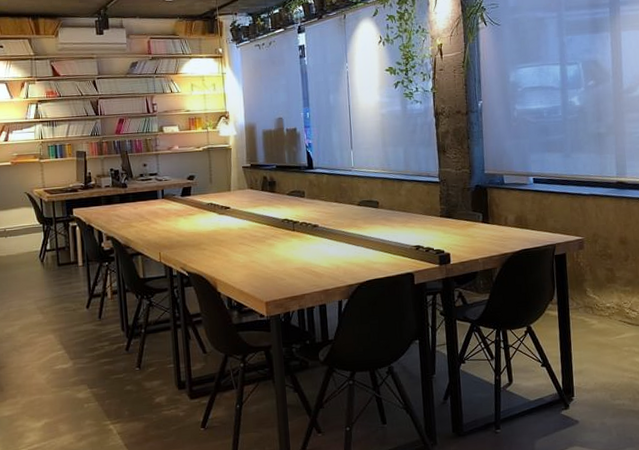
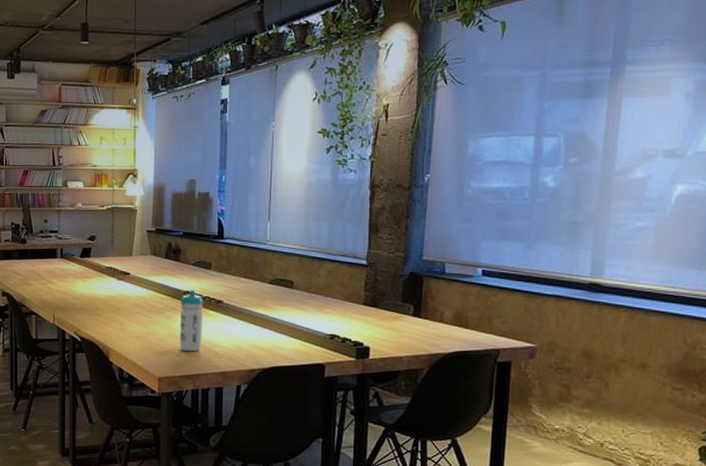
water bottle: none [279,217,303,275] -> present [179,290,204,352]

